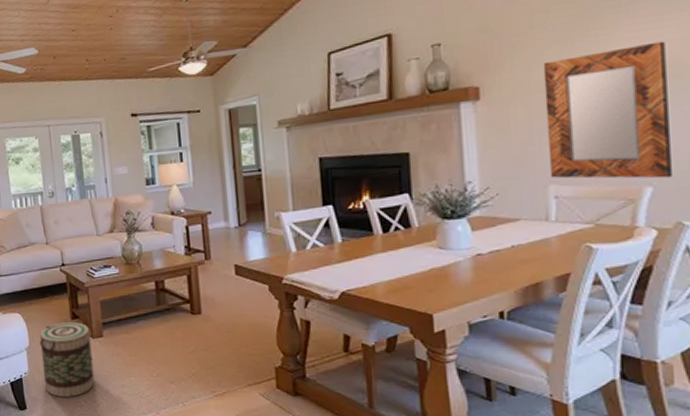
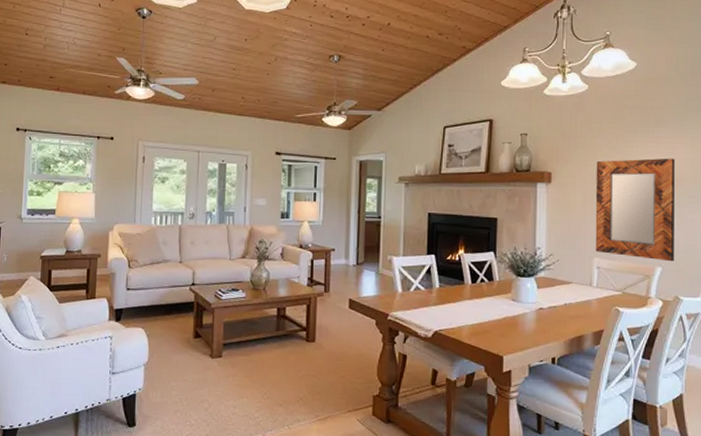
basket: present [39,322,95,397] -> none [157,340,210,416]

